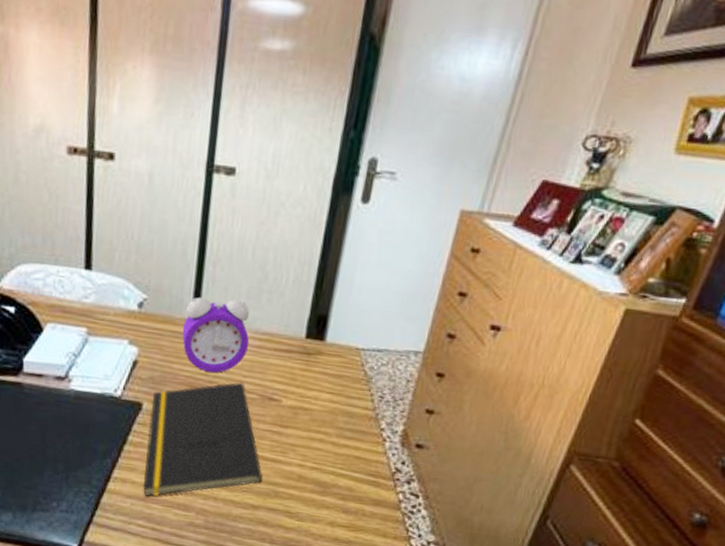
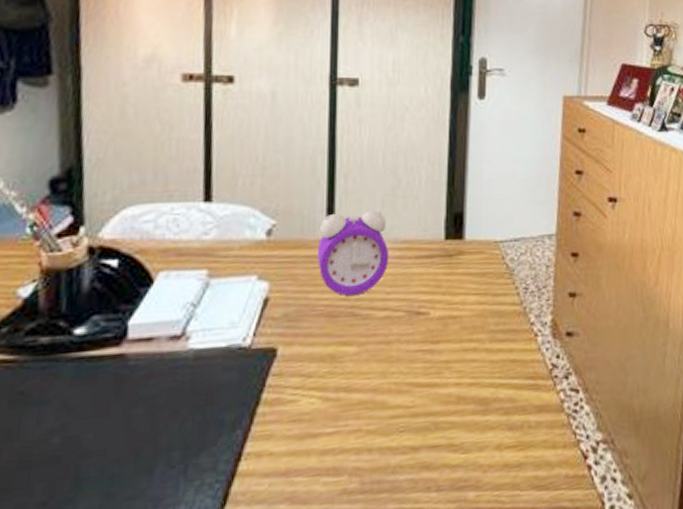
notepad: present [143,382,263,497] -> none [284,300,420,470]

